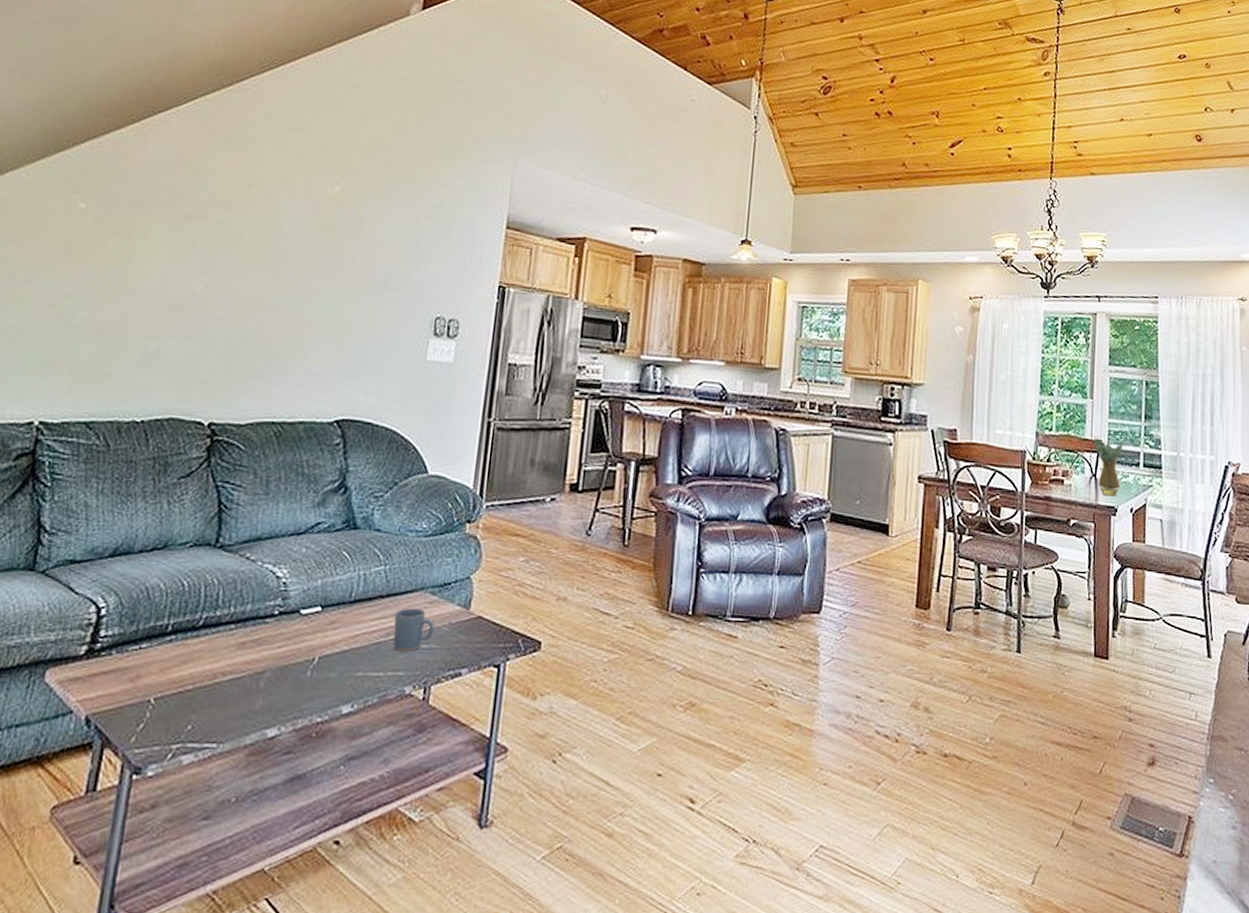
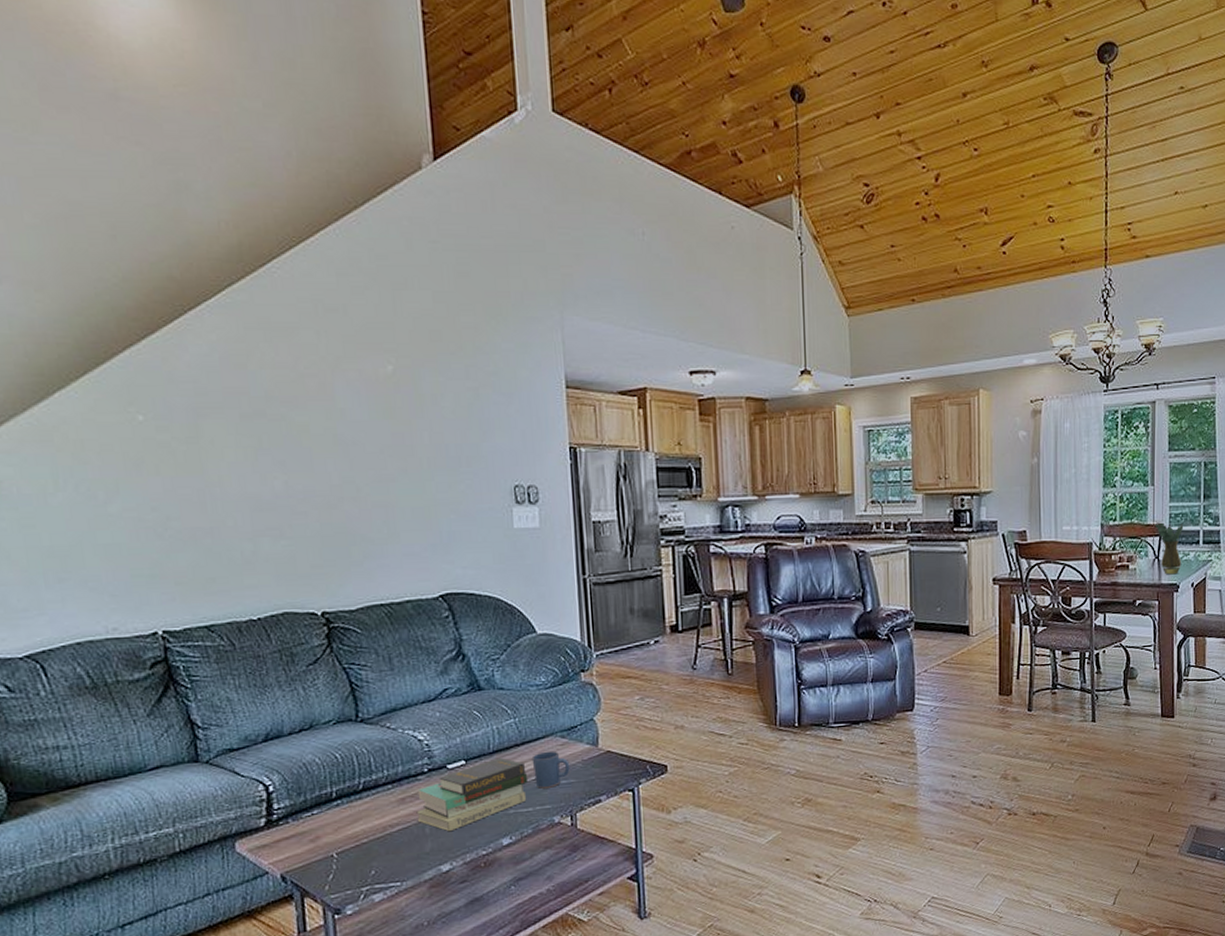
books: none [253,608,387,690] -> present [416,757,529,832]

